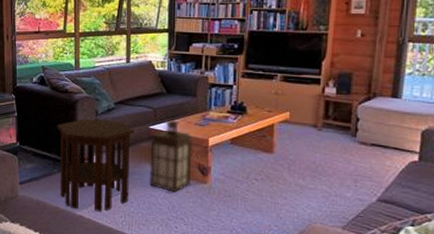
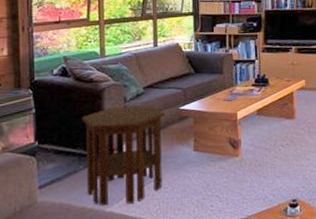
lantern: present [149,120,192,193] -> none [182,98,224,171]

